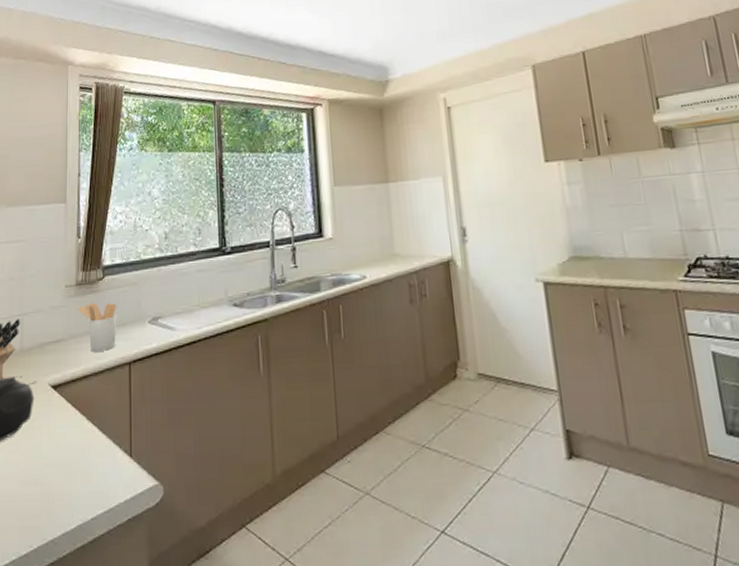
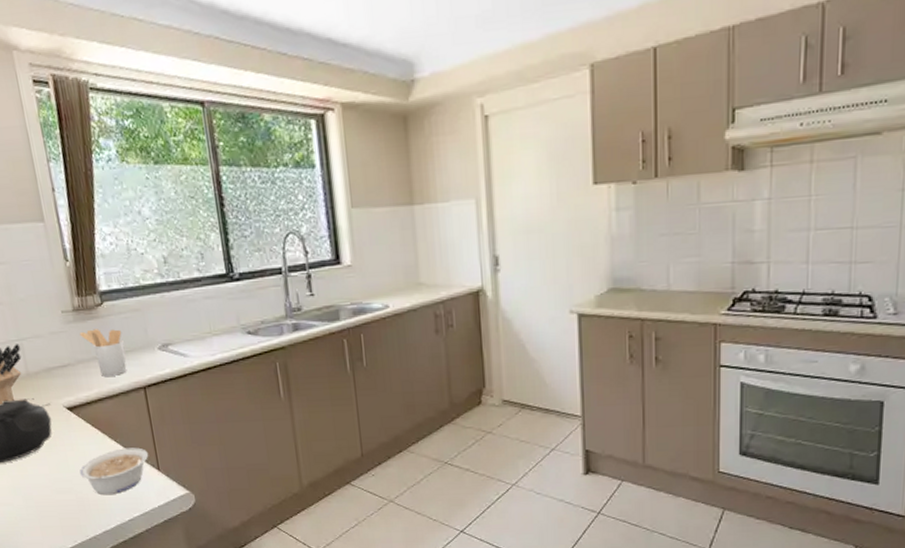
legume: none [51,430,123,488] -> present [79,447,149,496]

